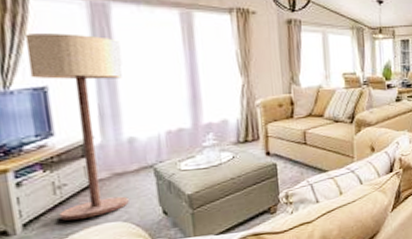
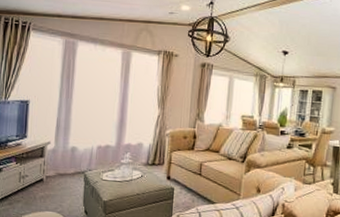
floor lamp: present [24,33,129,221] -> none [19,61,79,205]

